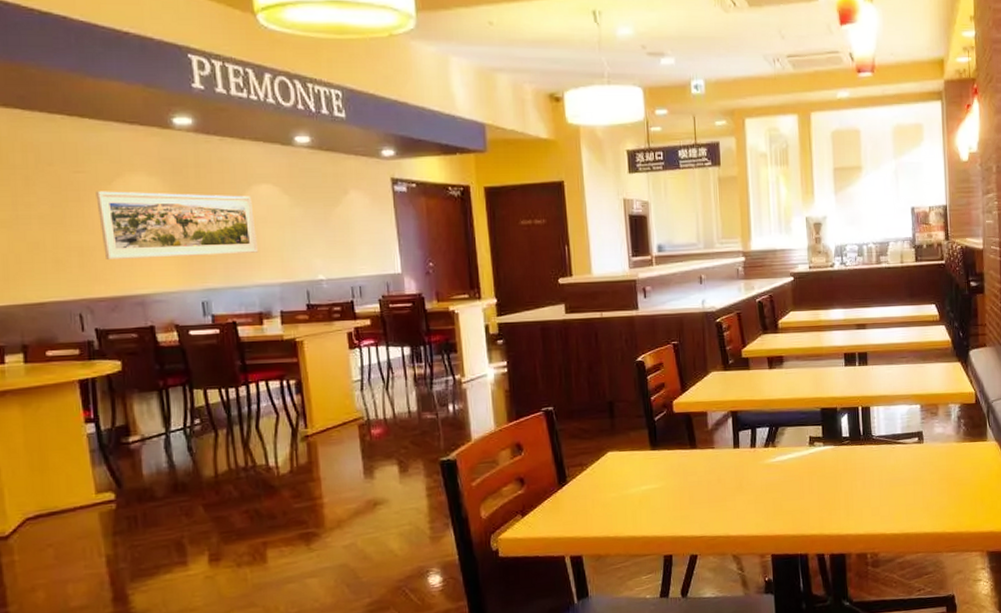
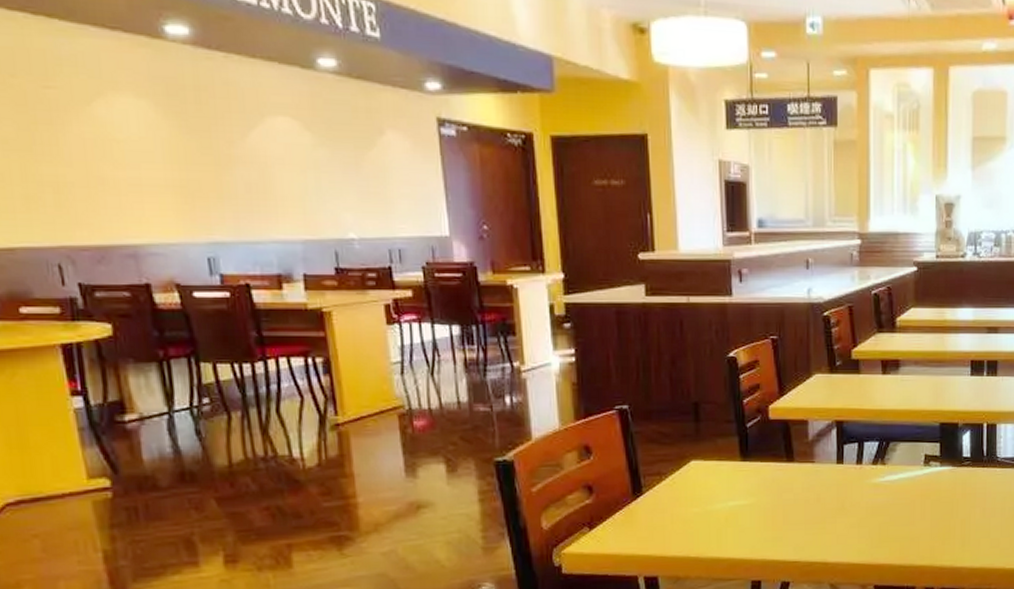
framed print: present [96,191,259,261] -> none [71,113,276,202]

